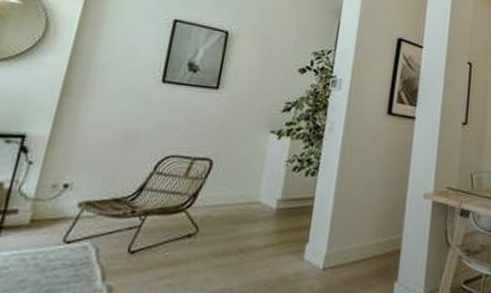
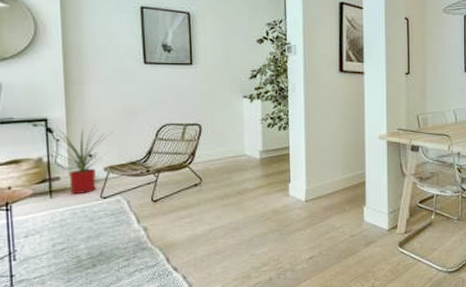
house plant: none [14,147,102,235] -> present [47,124,112,195]

